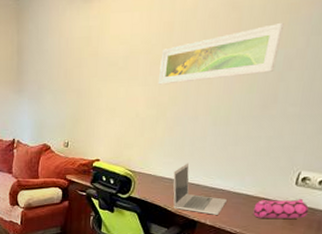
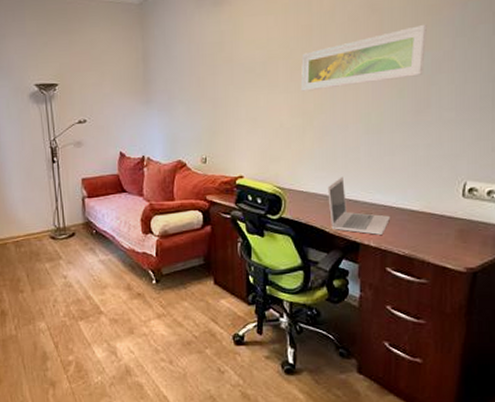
pencil case: present [253,198,309,219] -> none [421,211,480,236]

